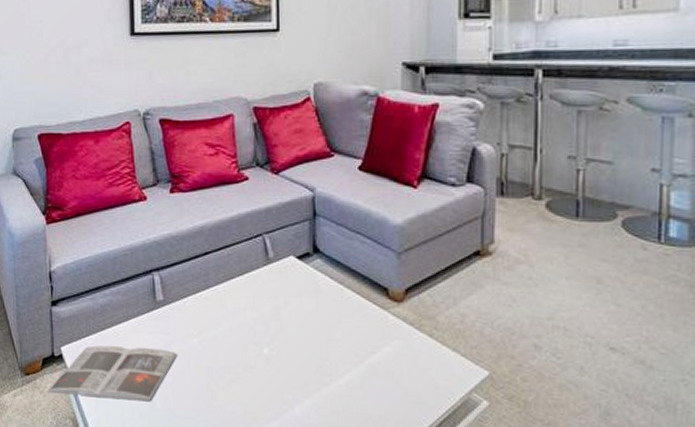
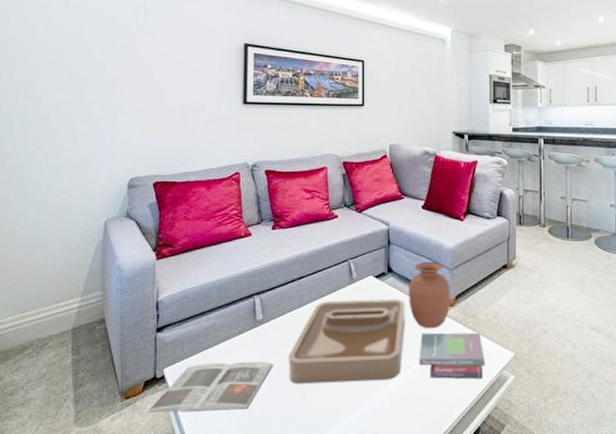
decorative tray: none [194,284,337,388] -> present [288,299,405,384]
vase: none [341,241,398,330] -> present [408,261,450,329]
books: none [355,333,445,400] -> present [419,332,485,379]

